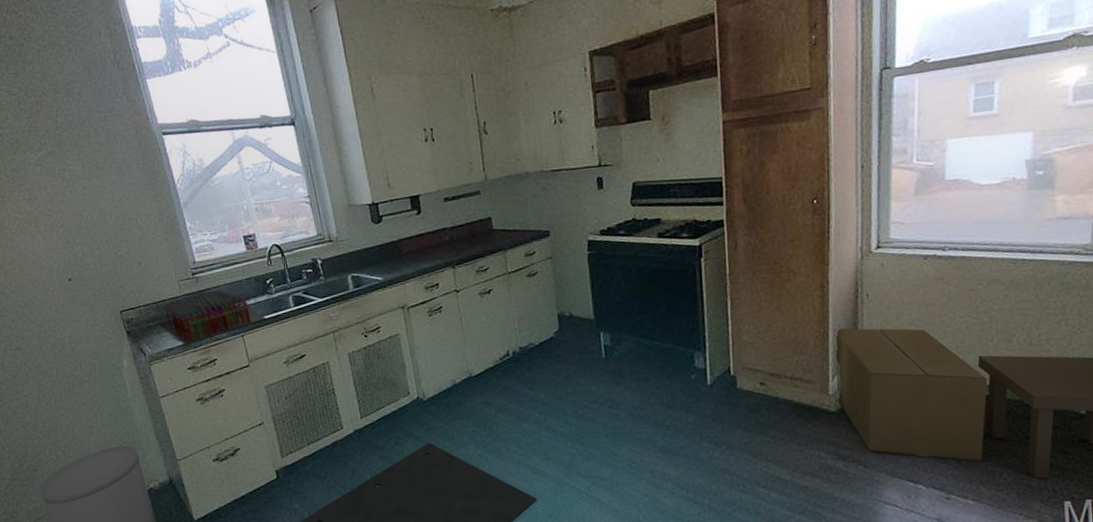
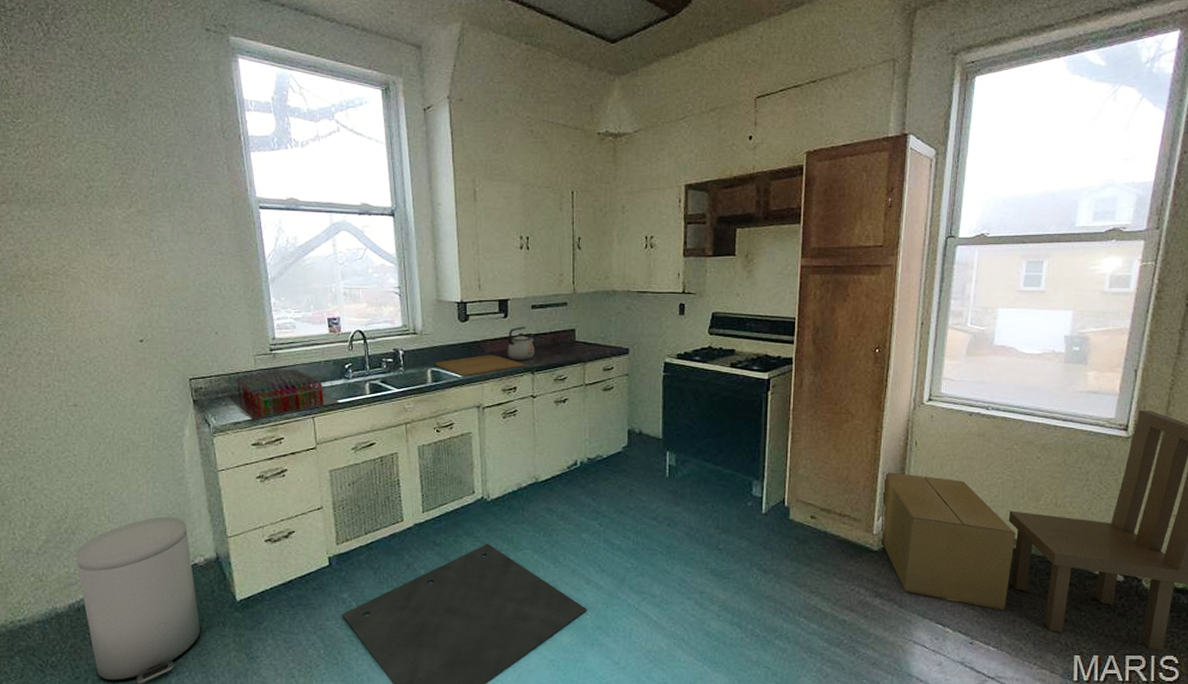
chopping board: none [354,252,446,279] -> present [434,354,526,377]
kettle: none [424,220,454,257] -> present [507,326,536,360]

